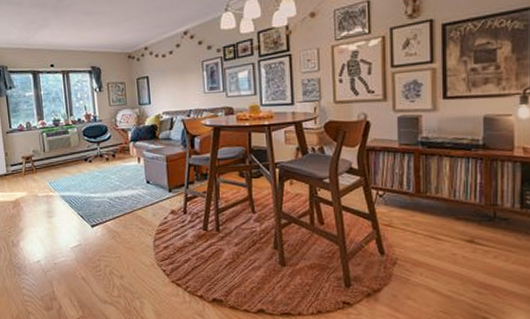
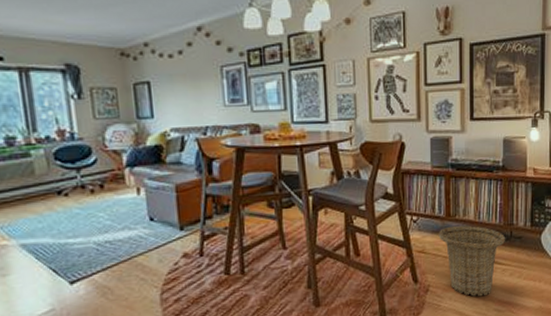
basket: none [407,203,488,276] -> present [438,225,506,297]

